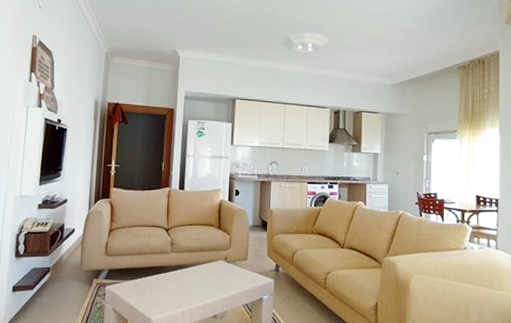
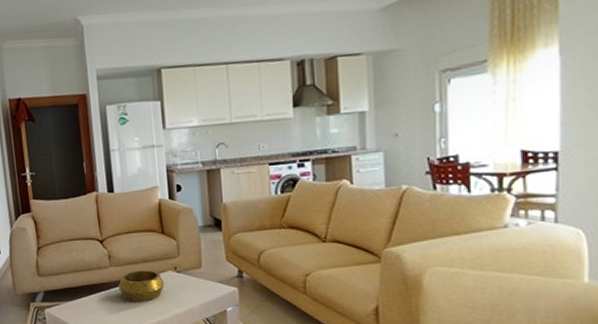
decorative bowl: none [175,258,216,286] -> present [118,270,165,302]

